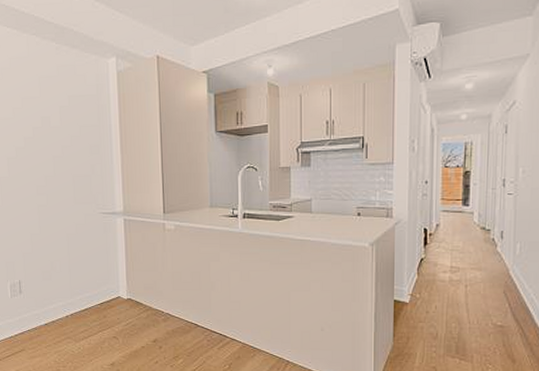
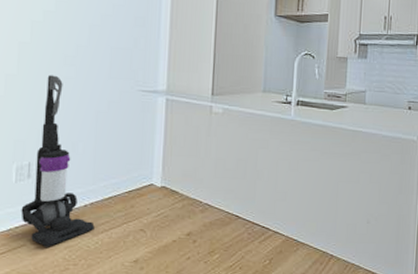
vacuum cleaner: none [17,204,76,352] -> present [21,75,95,247]

